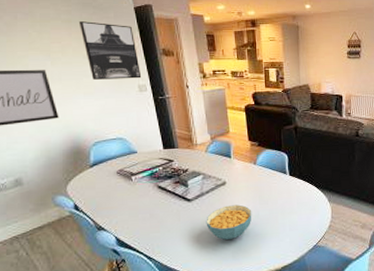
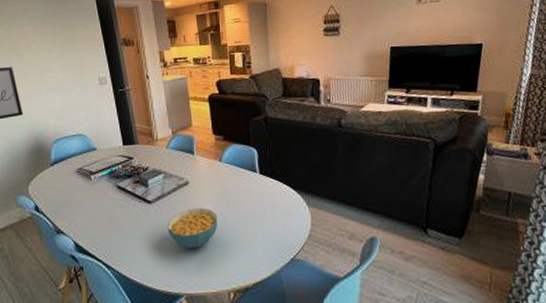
wall art: present [78,21,142,80] -> none [43,16,102,75]

